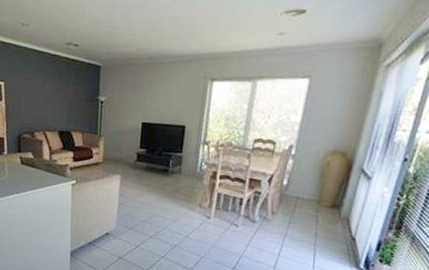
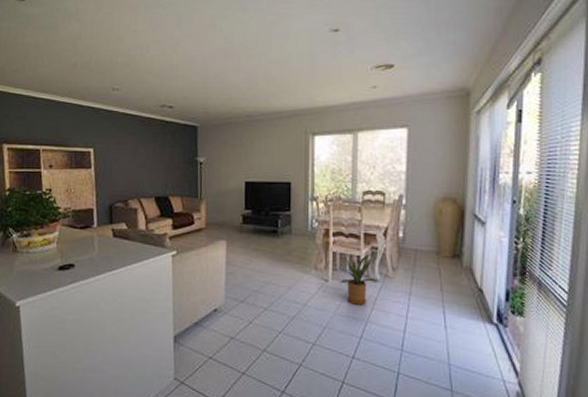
house plant: none [217,197,259,242] -> present [332,253,381,305]

